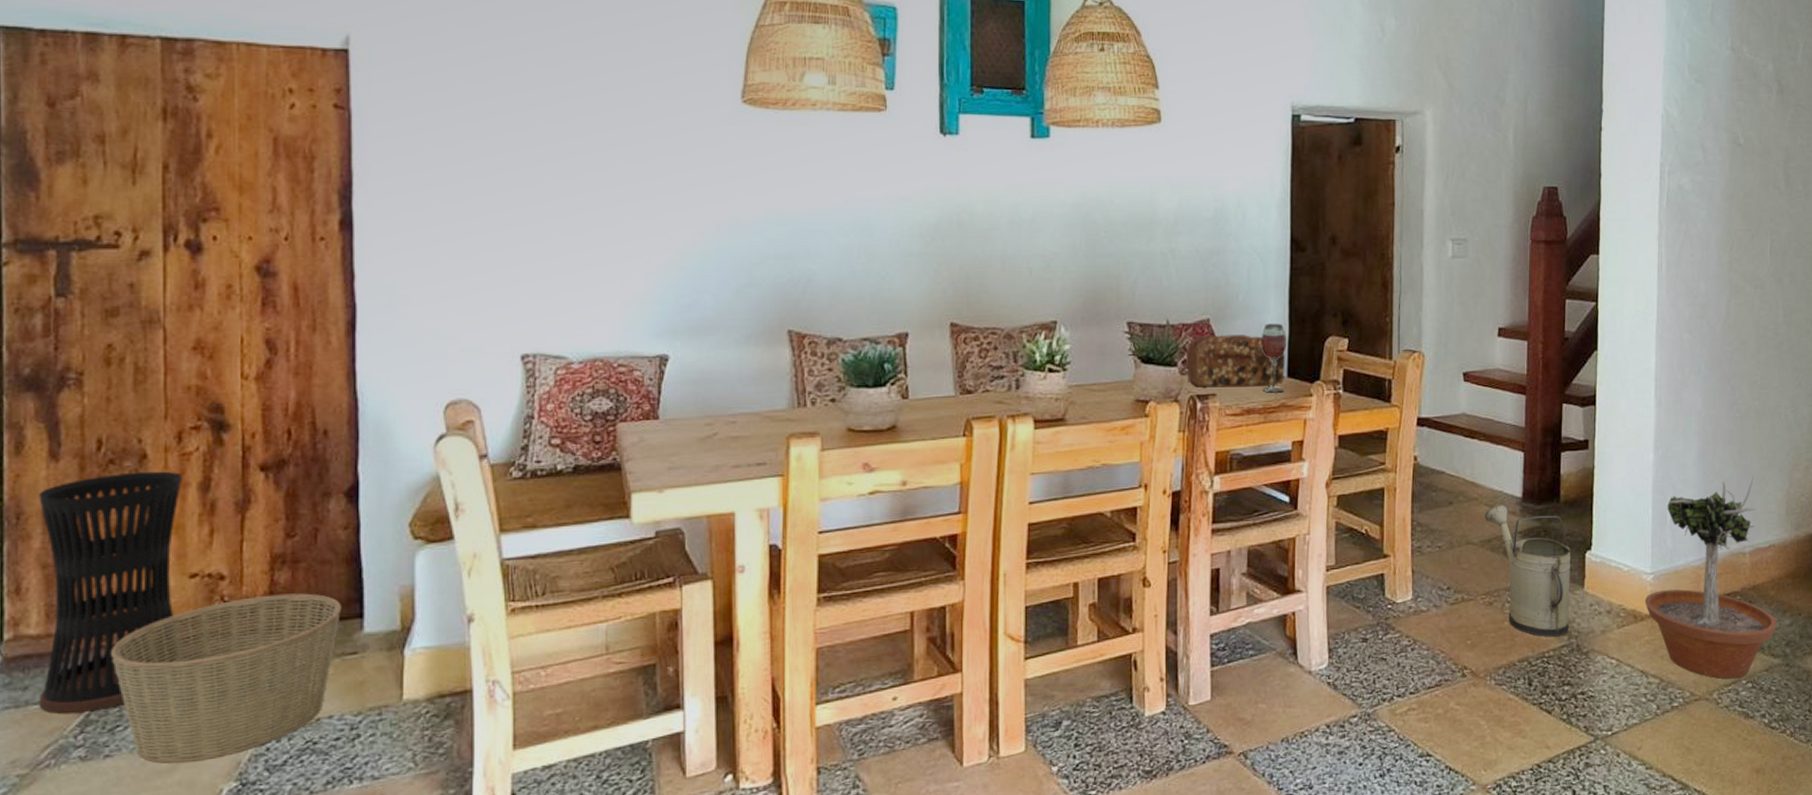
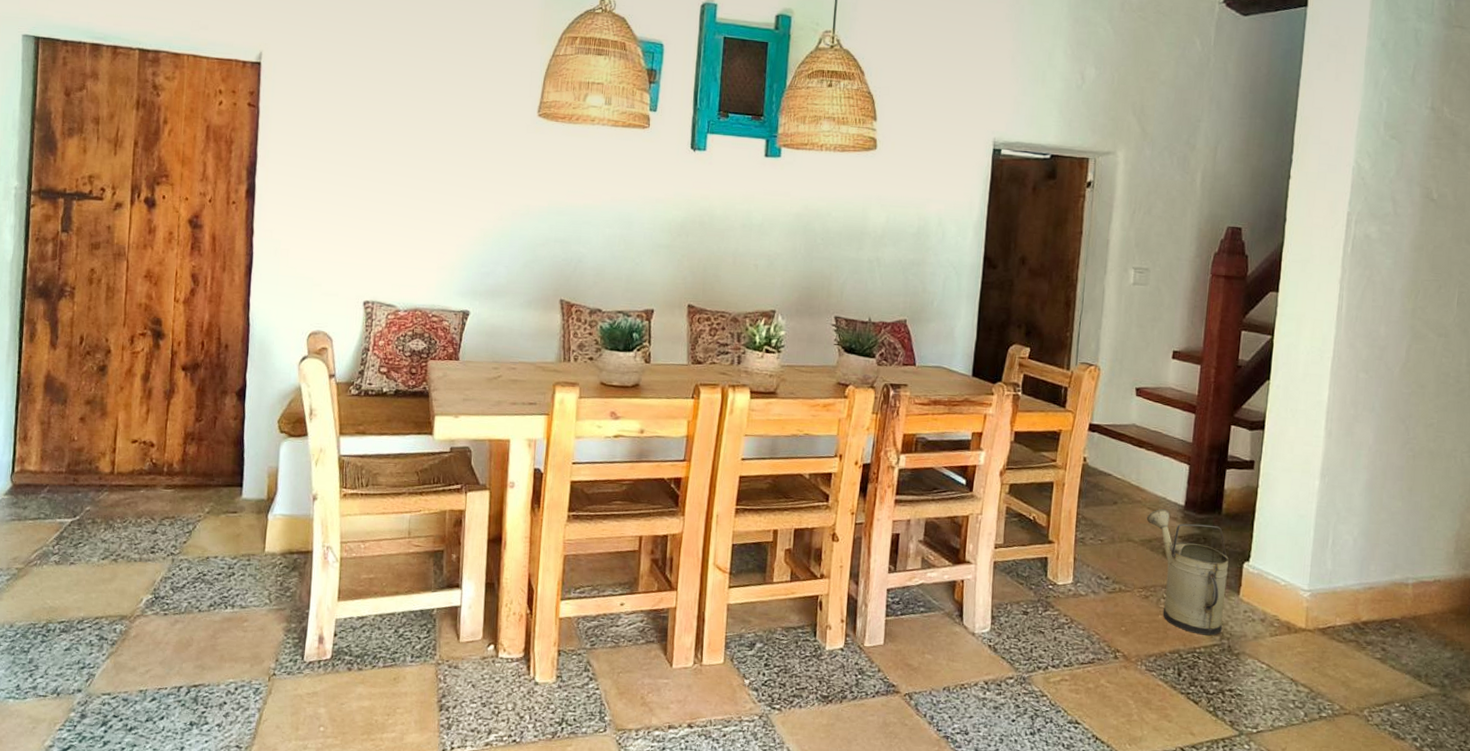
umbrella stand: present [39,471,182,714] -> none [32,362,132,530]
basket: present [110,593,342,763] -> none [78,462,229,576]
bread loaf: present [1185,335,1285,388] -> none [882,333,971,382]
wineglass: present [1261,324,1287,393] -> none [948,329,975,389]
potted tree: present [1644,476,1778,679] -> none [1299,513,1438,701]

